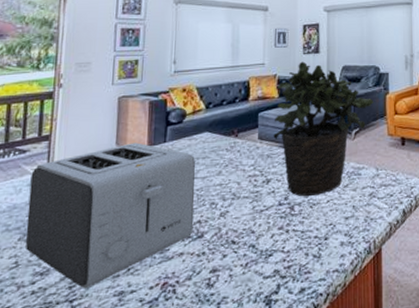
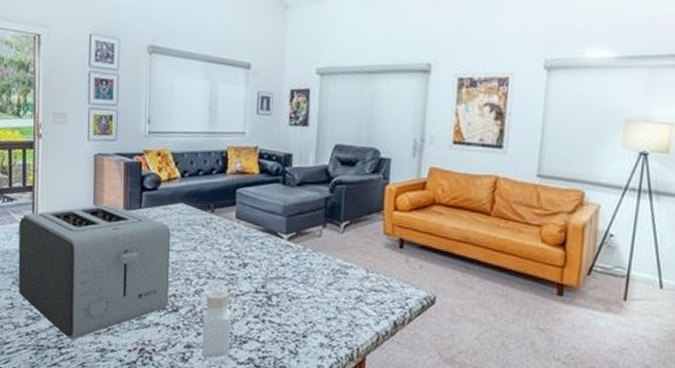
pepper shaker: none [228,208,256,279] -> present [202,290,231,358]
potted plant: present [273,61,374,197] -> none [252,134,370,289]

